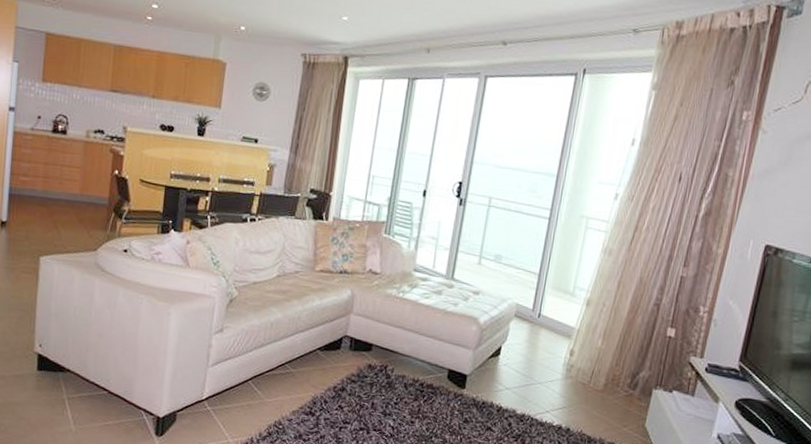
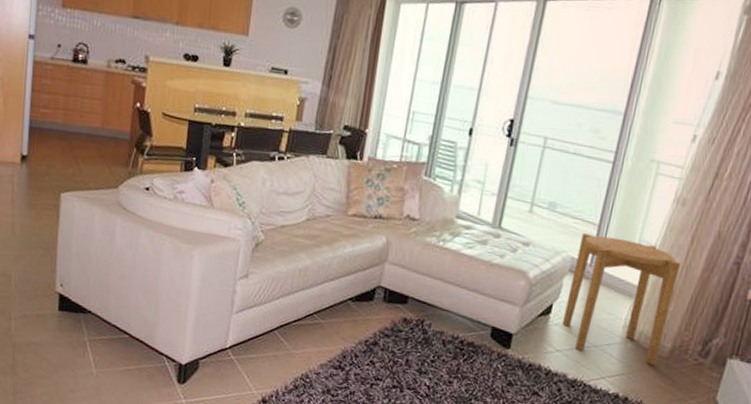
side table: none [510,282,610,398] -> present [561,233,681,365]

